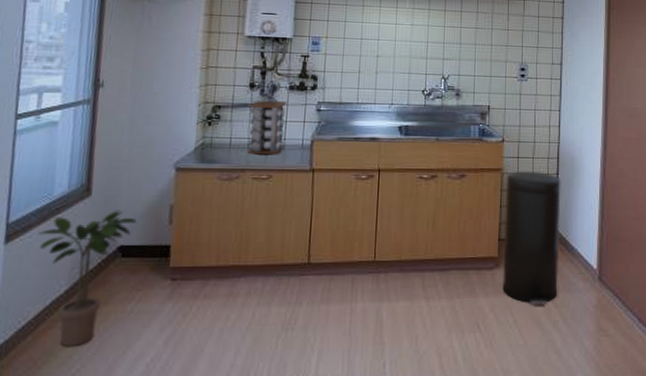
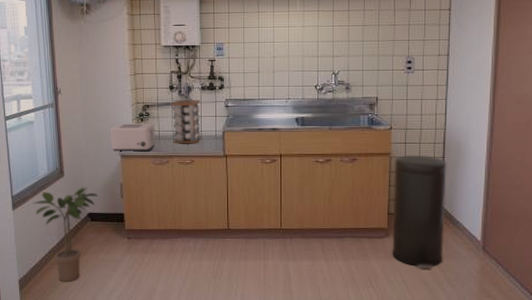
toaster: none [164,127,226,164] -> present [111,123,156,152]

